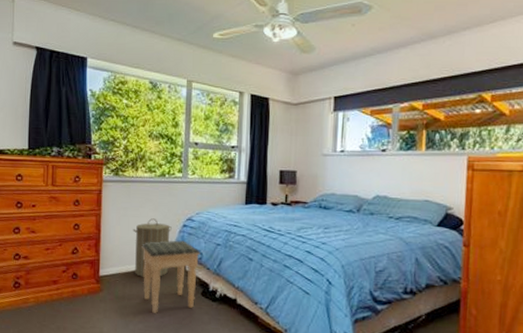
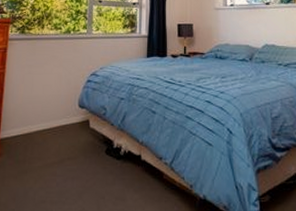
laundry hamper: present [133,218,172,278] -> none [37,75,76,137]
footstool: present [142,240,201,313] -> none [45,96,105,177]

